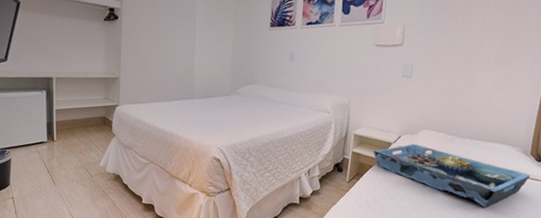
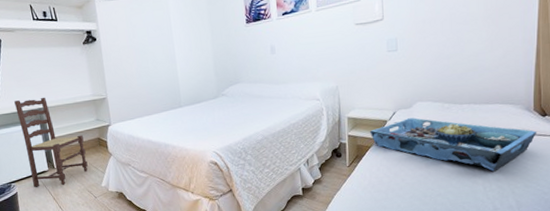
dining chair: none [23,66,89,160] -> present [14,97,88,187]

